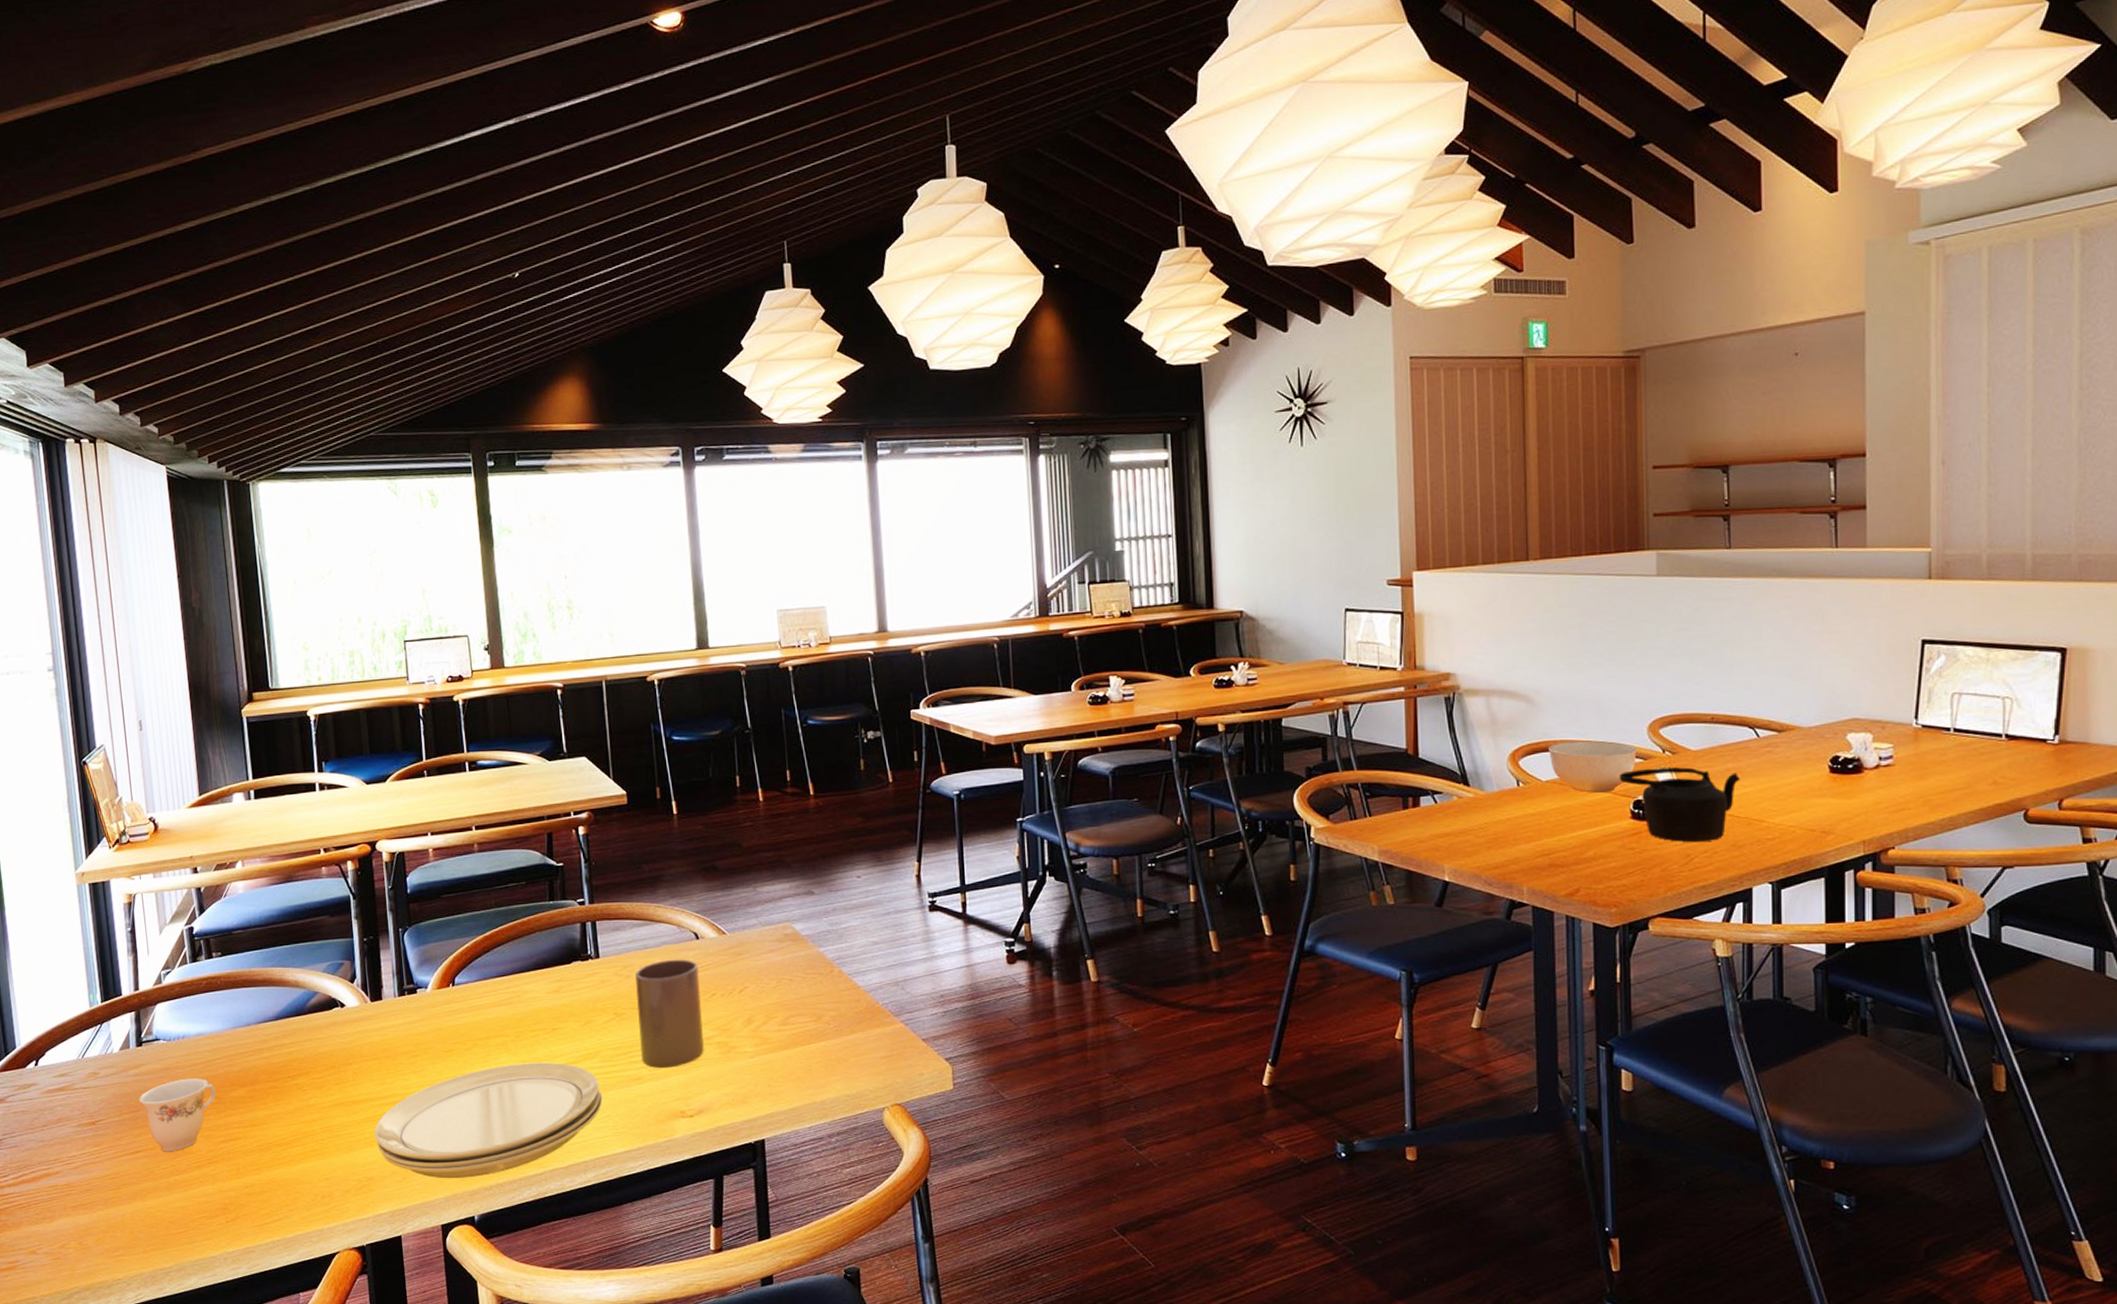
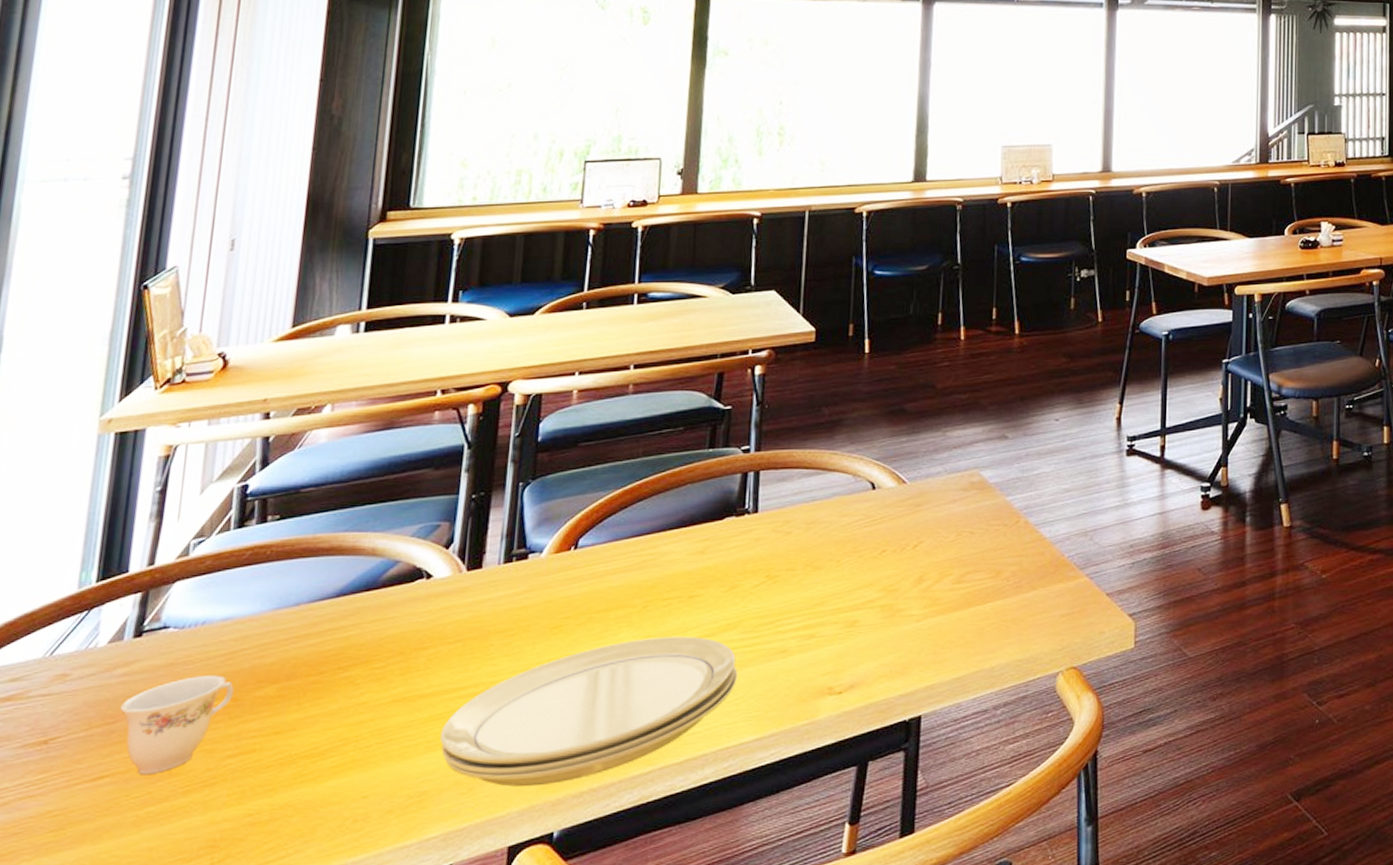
cup: present [635,959,704,1068] -> none [791,512,871,638]

